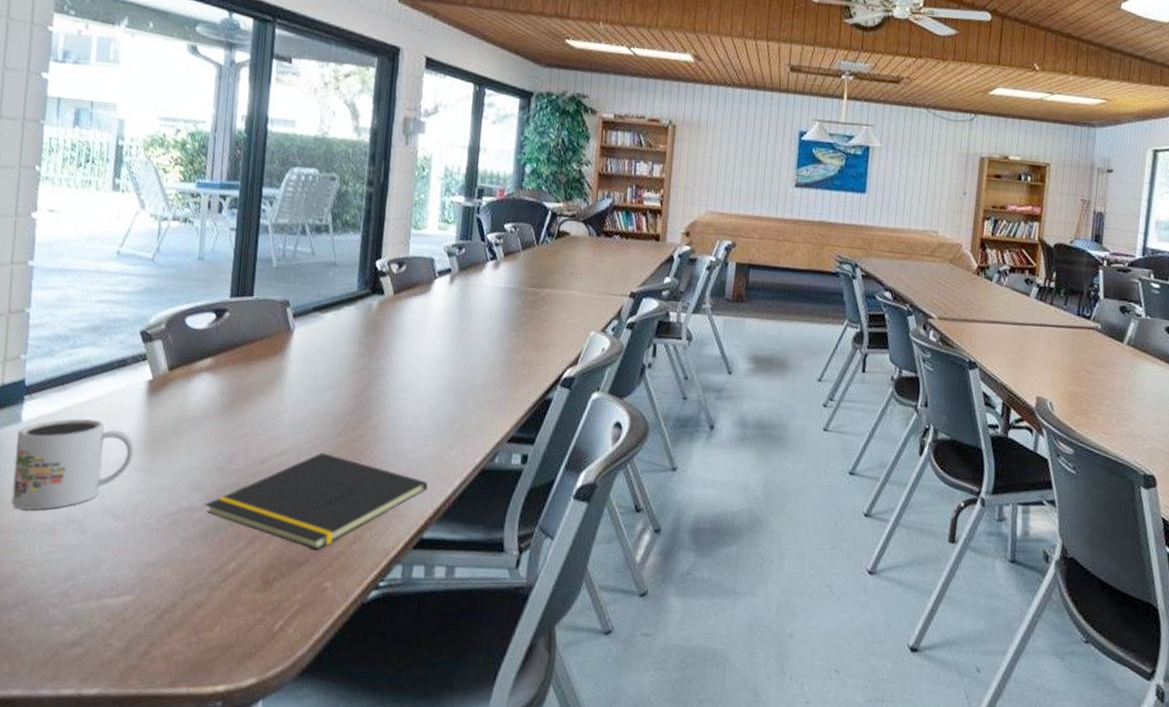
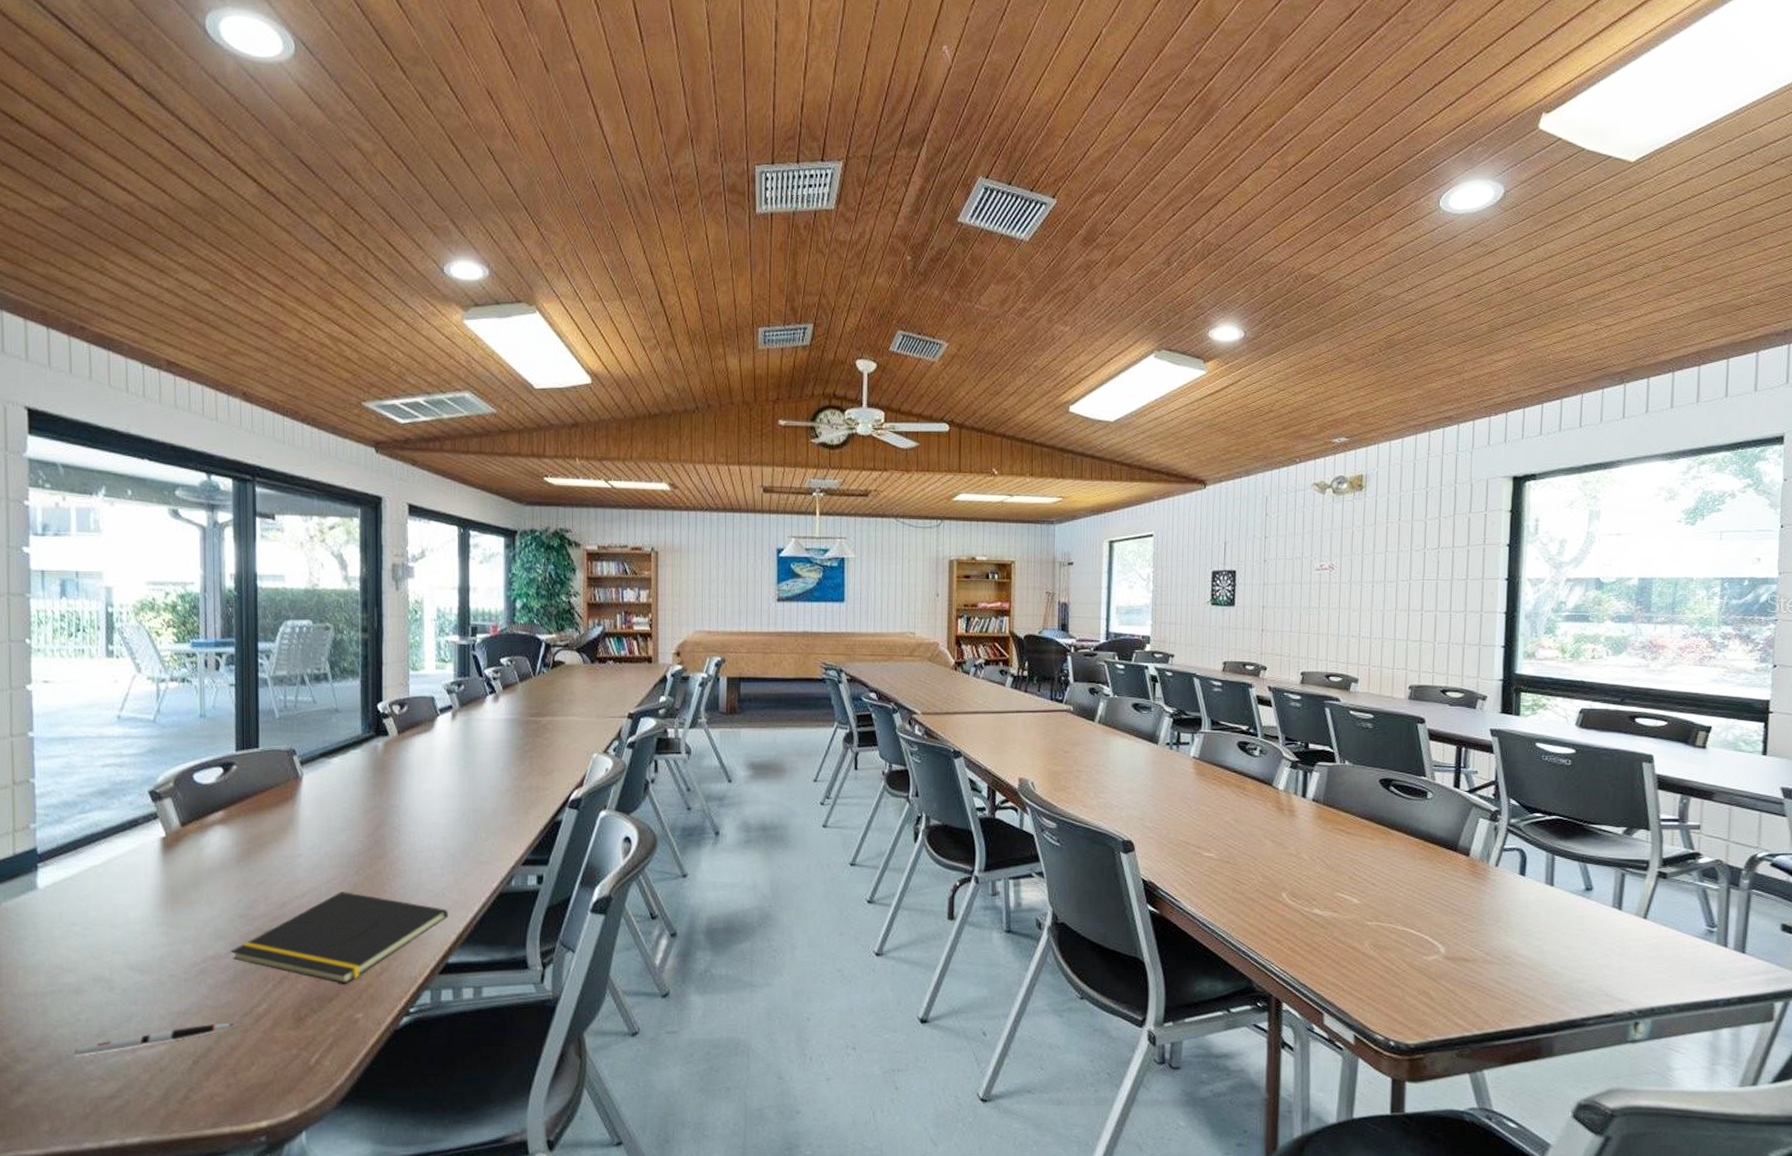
mug: present [11,418,135,510] -> none [34,880,155,973]
pen: none [41,578,201,597] -> present [75,1022,234,1055]

